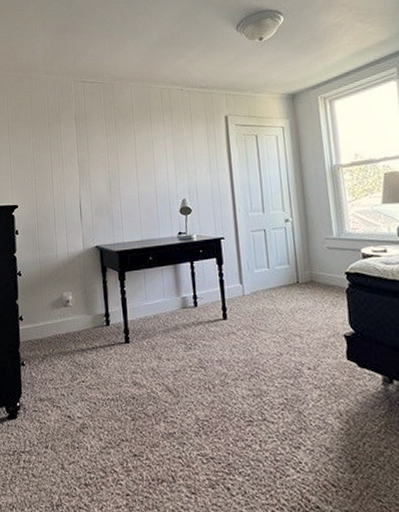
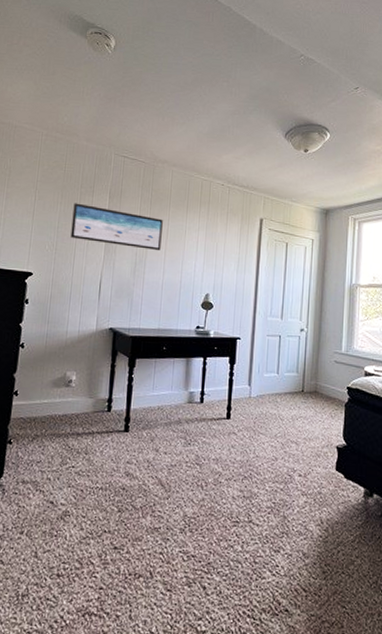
wall art: none [44,133,132,168] -> present [70,203,163,251]

